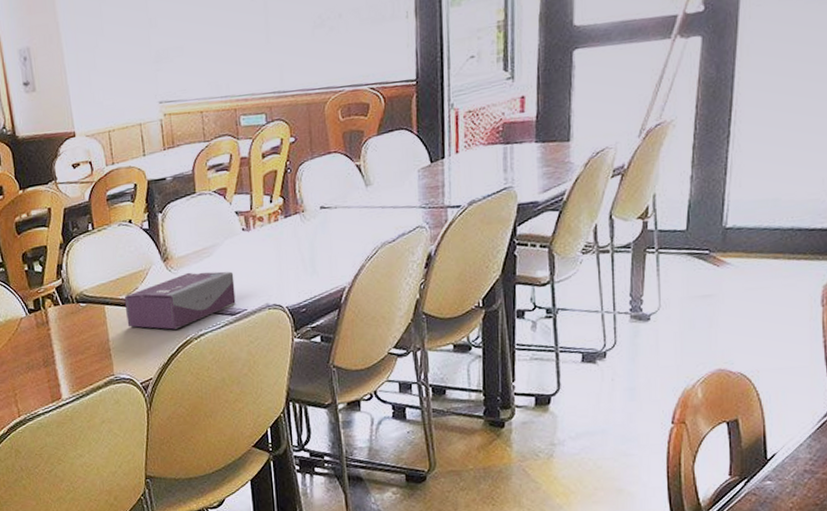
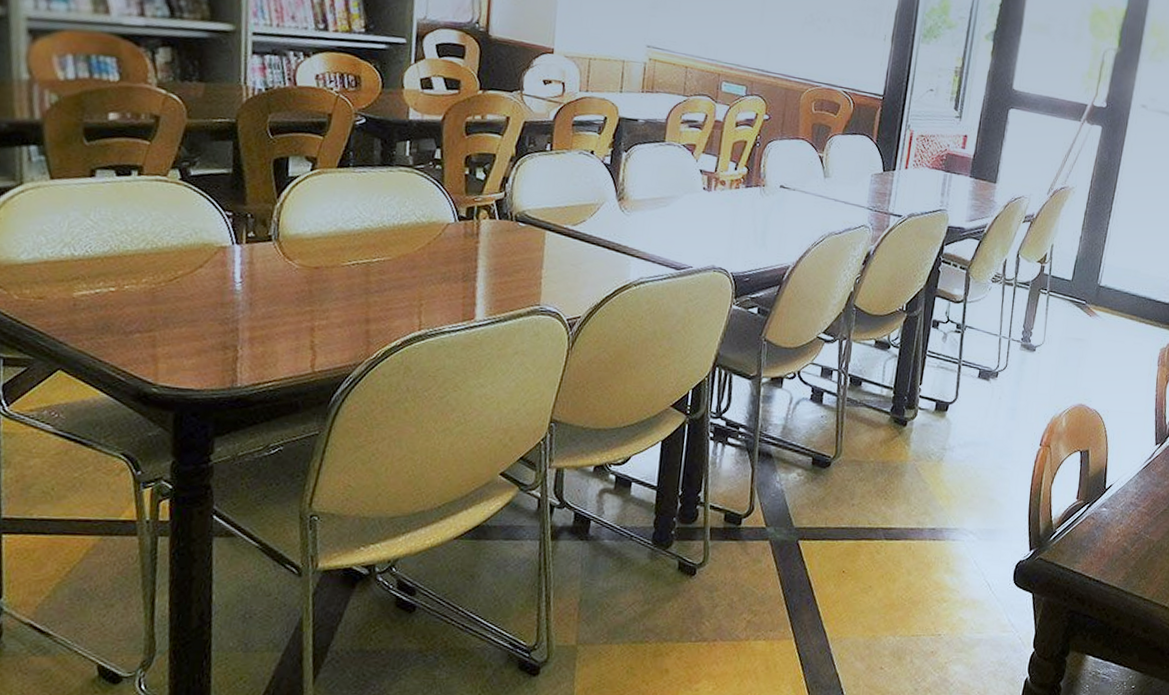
tissue box: present [124,271,236,330] -> none [566,217,686,271]

